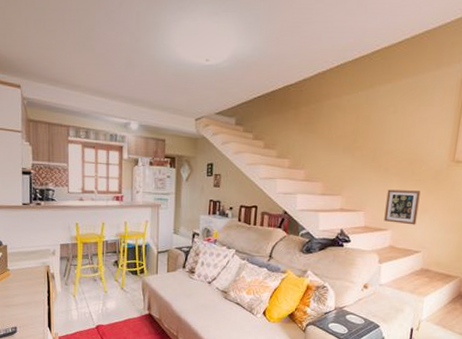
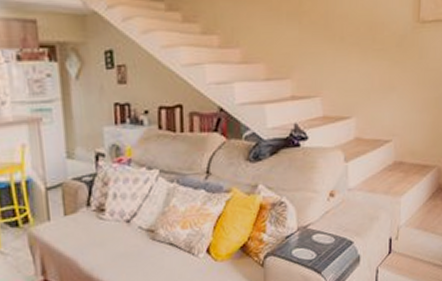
picture frame: present [384,189,421,225] -> none [345,63,385,108]

